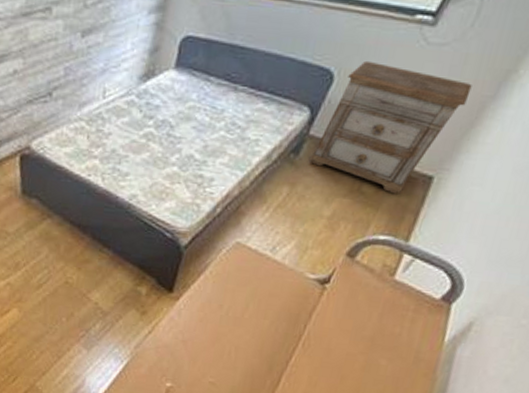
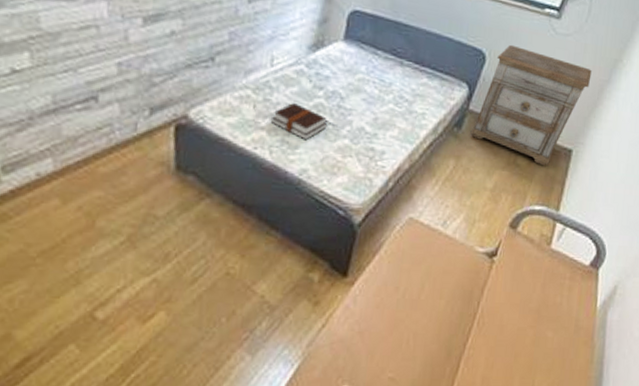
hardback book: none [104,132,157,168] -> present [271,102,328,141]

